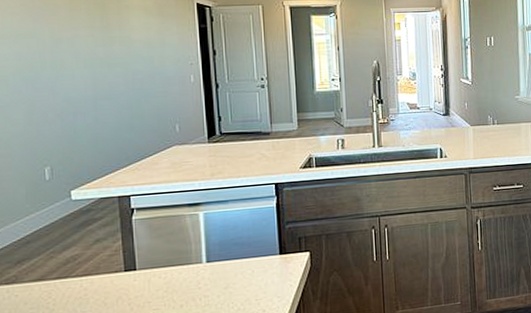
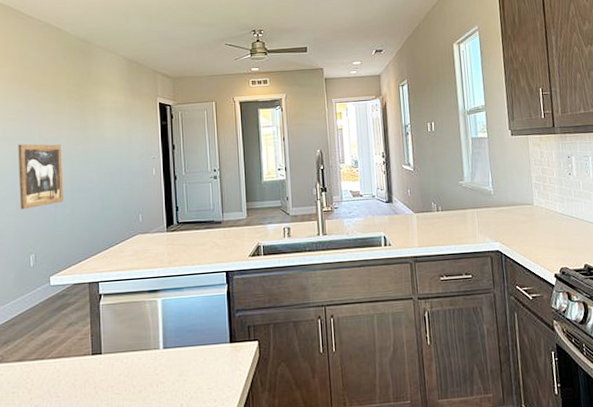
wall art: none [22,43,84,118] -> present [18,143,63,210]

